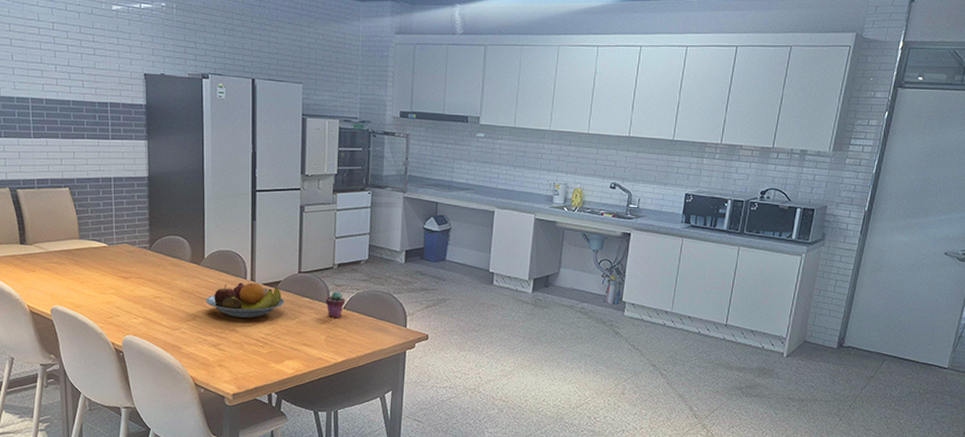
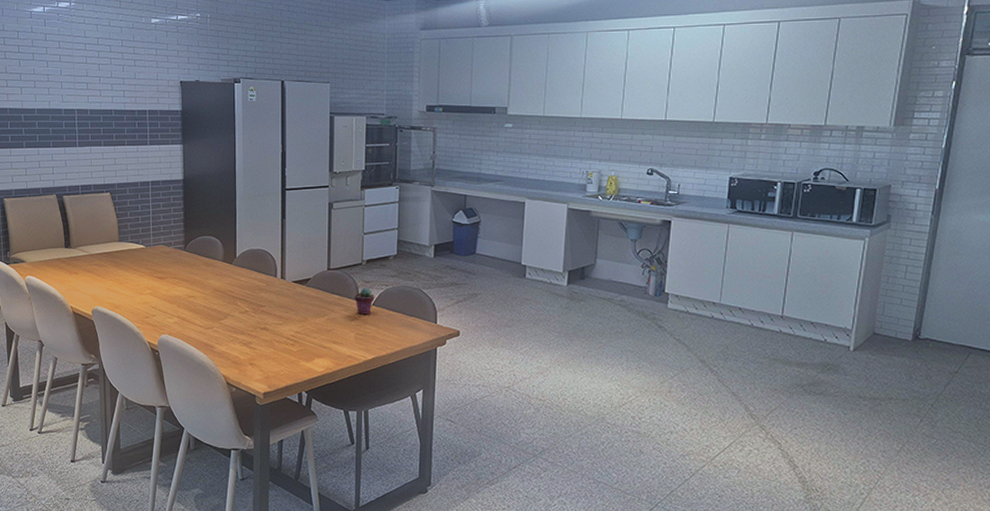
fruit bowl: present [206,282,285,318] -> none [238,280,315,316]

